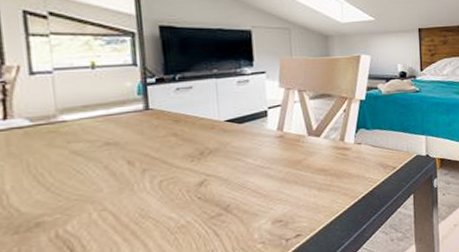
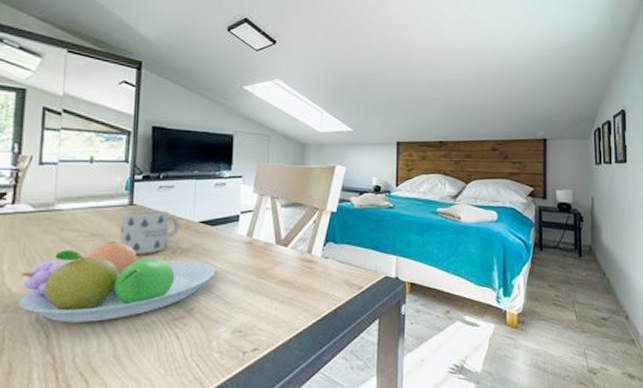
fruit bowl: none [29,148,249,236] -> present [18,241,215,323]
mug: none [136,112,205,159] -> present [119,210,180,254]

